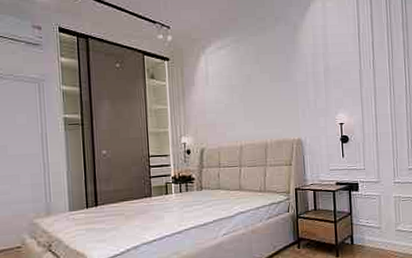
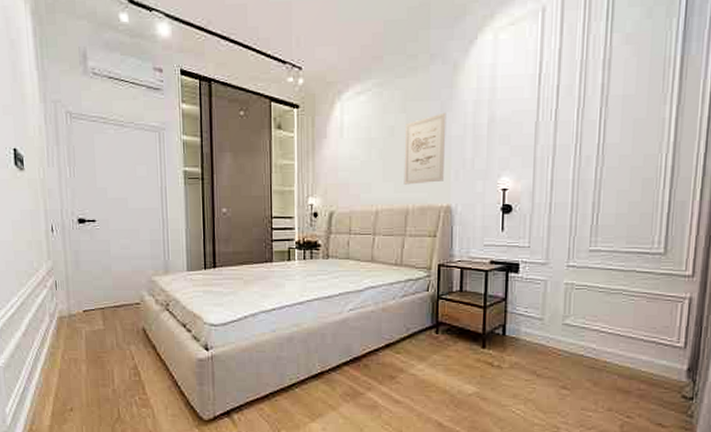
wall art: none [260,63,294,123] -> present [404,112,446,185]

